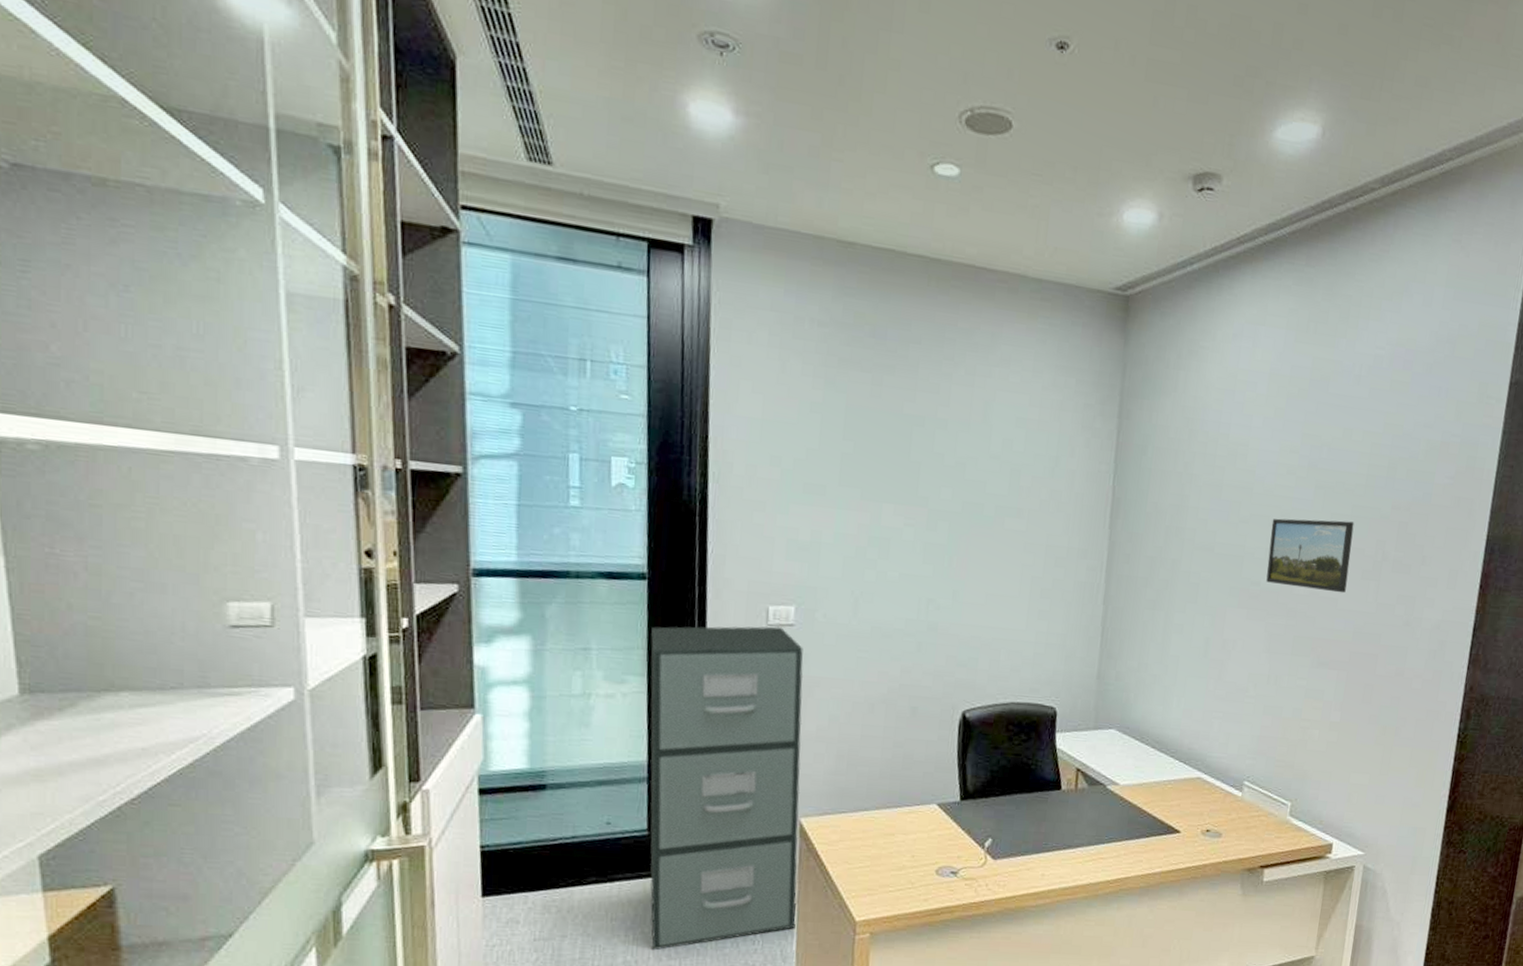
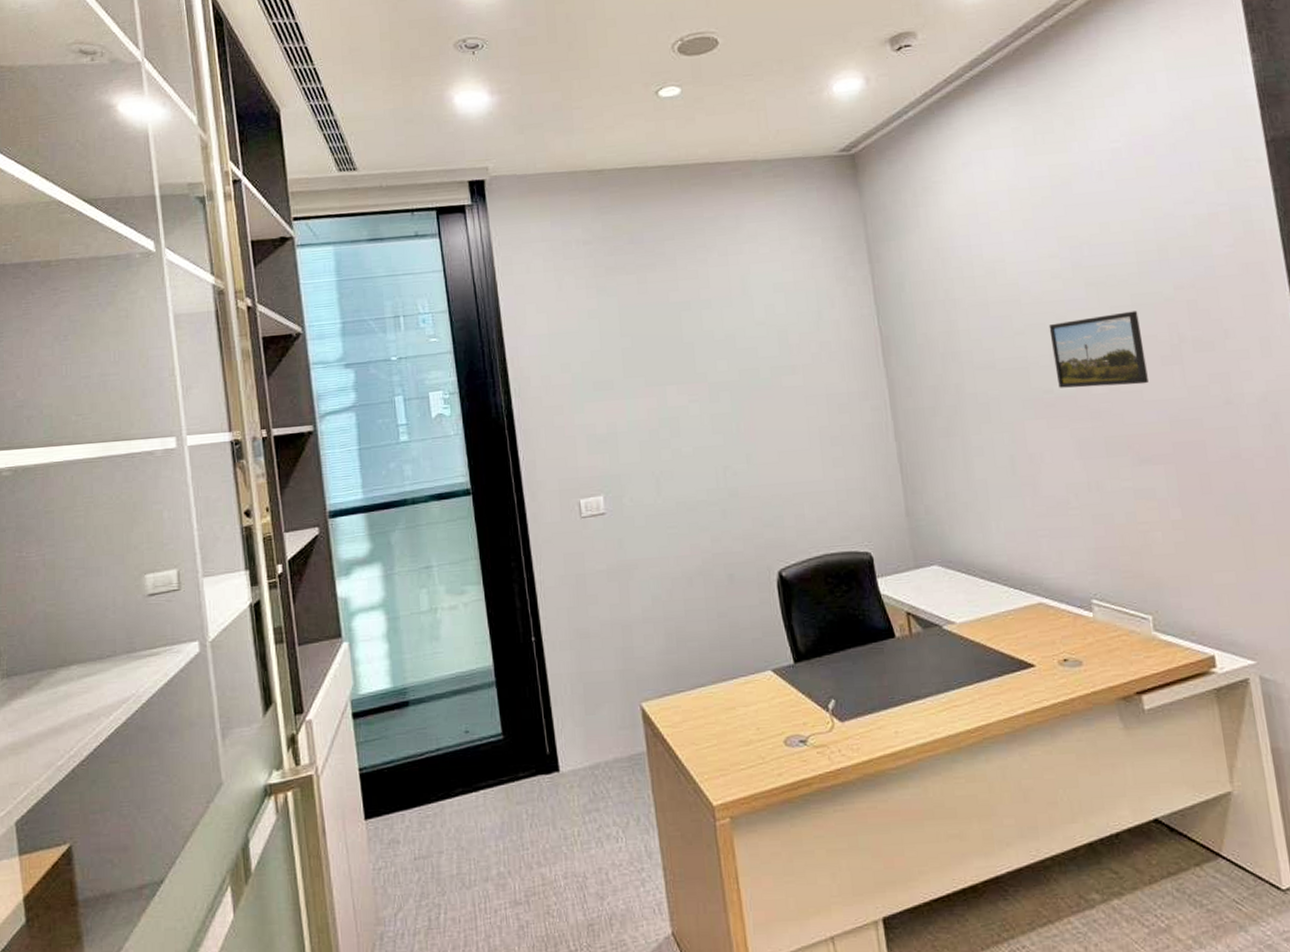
filing cabinet: present [649,626,804,951] -> none [481,517,655,859]

